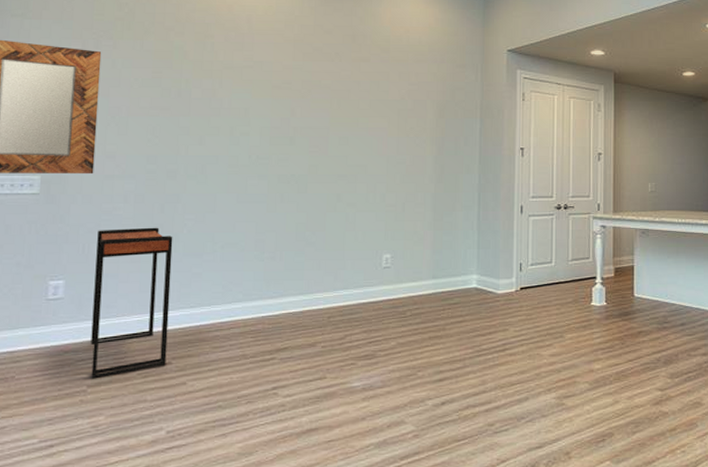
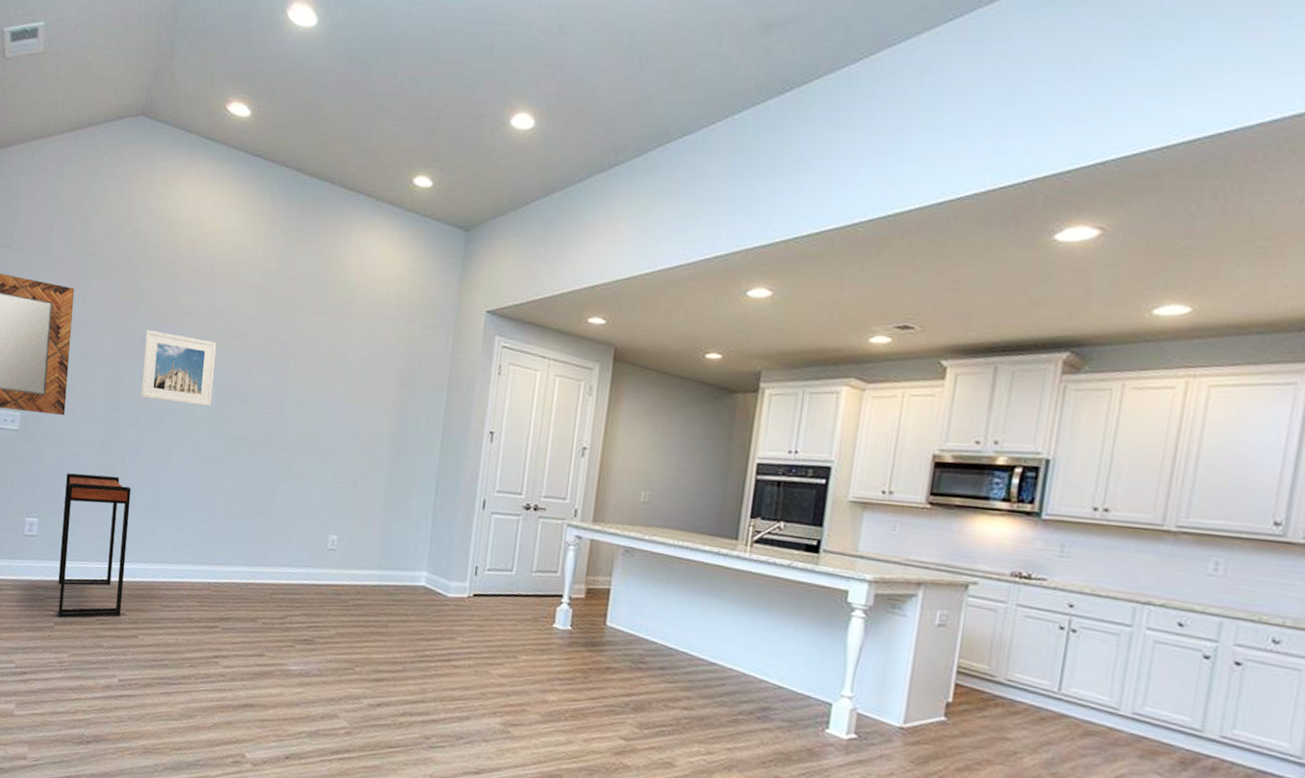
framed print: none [179,86,259,150] -> present [140,330,216,406]

